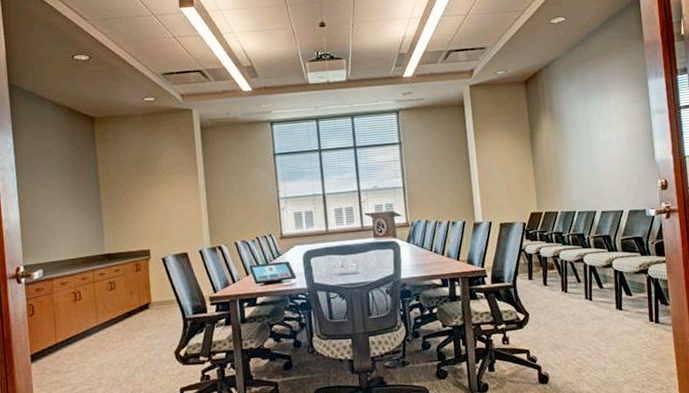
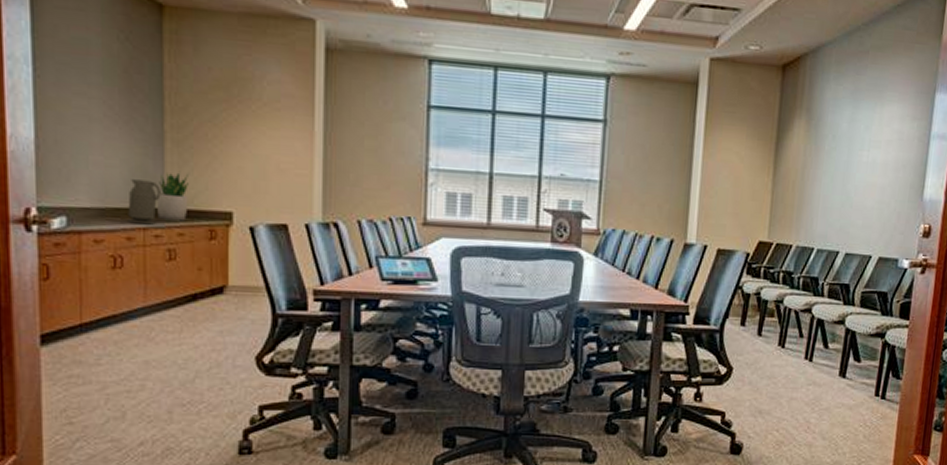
water jug: none [81,236,102,268] -> present [128,179,161,225]
planter: none [100,227,120,263] -> present [157,172,189,222]

